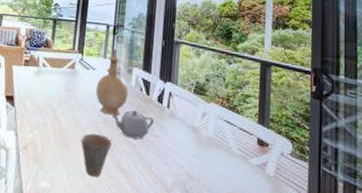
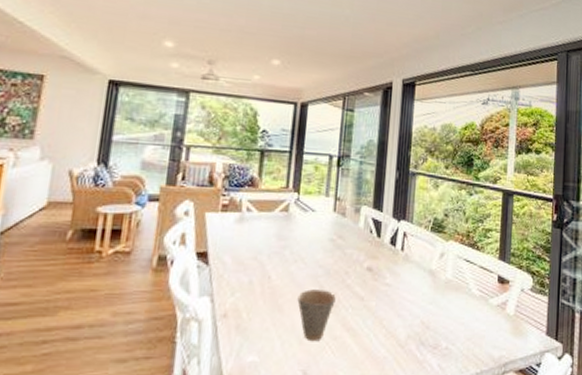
vase: present [95,49,129,116] -> none [315,184,356,265]
teapot: present [112,109,154,140] -> none [335,255,386,291]

